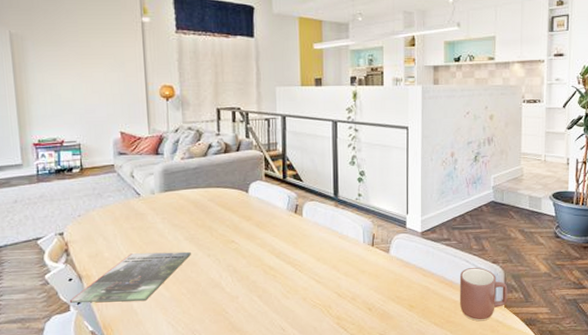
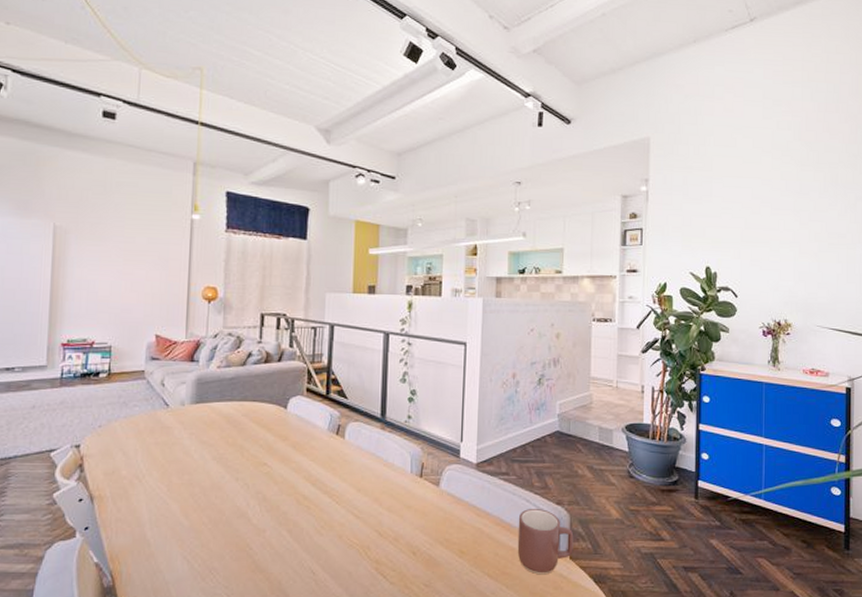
magazine: present [69,251,191,304] -> none [76,473,217,529]

